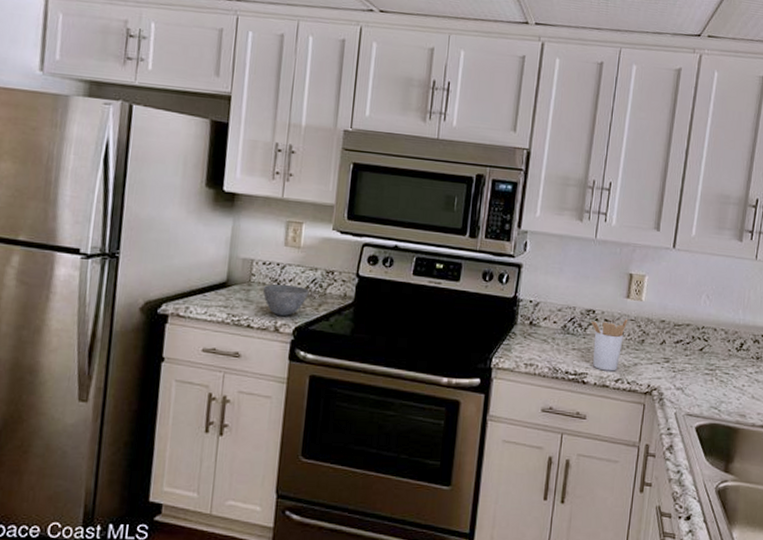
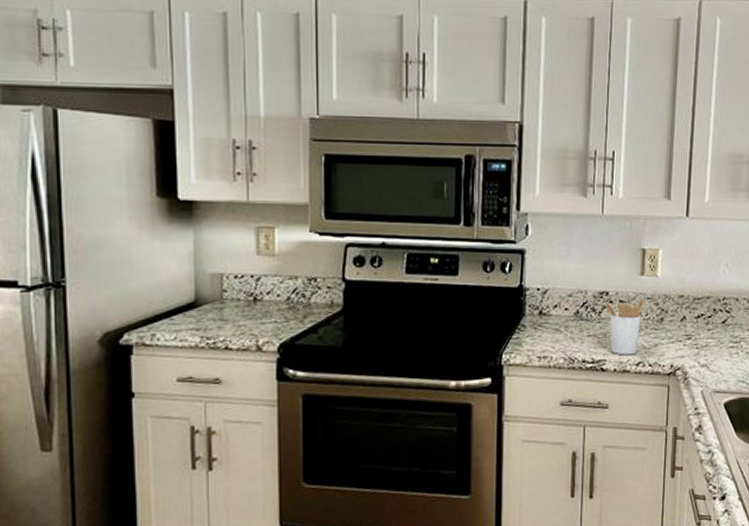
bowl: present [262,284,309,316] -> none [238,297,291,333]

